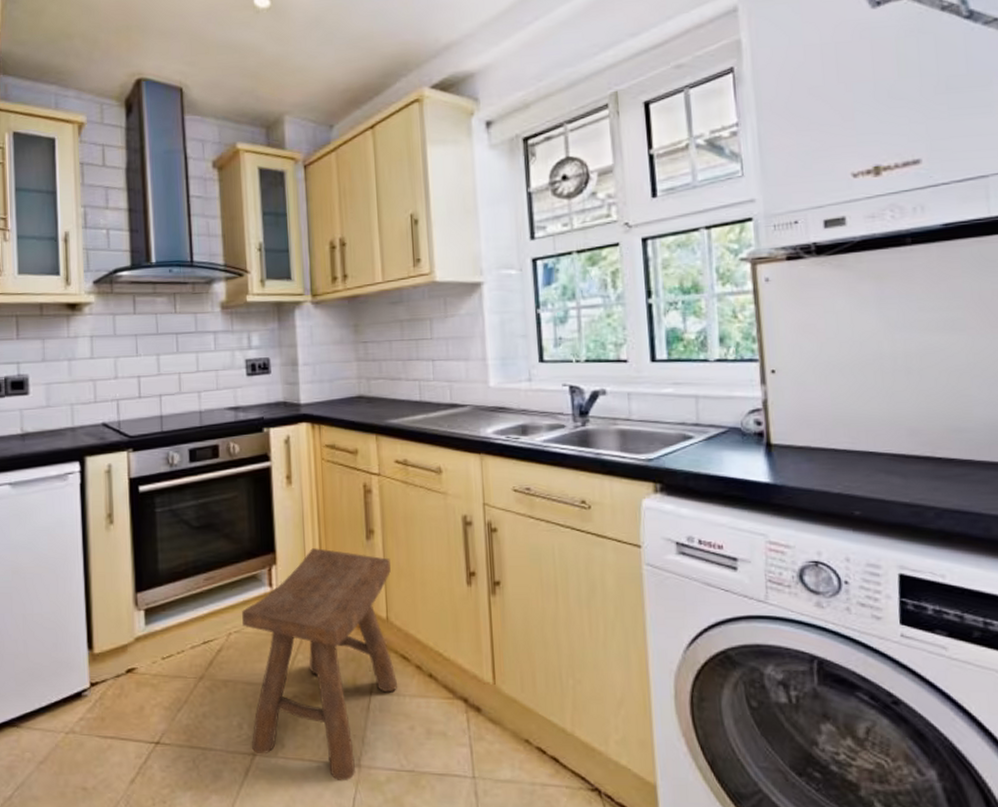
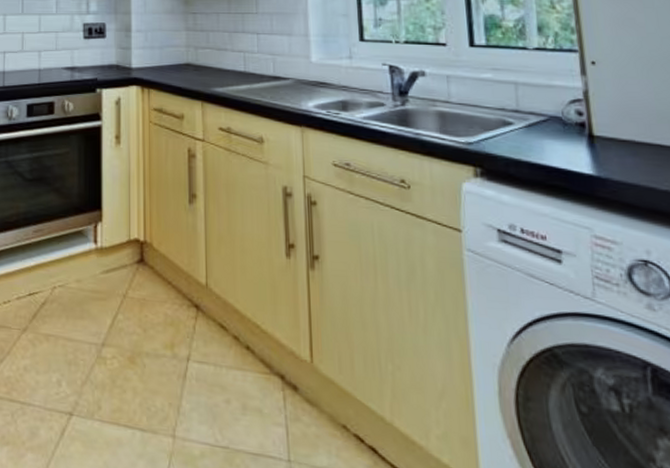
stool: present [242,548,397,782] -> none [67,208,214,452]

